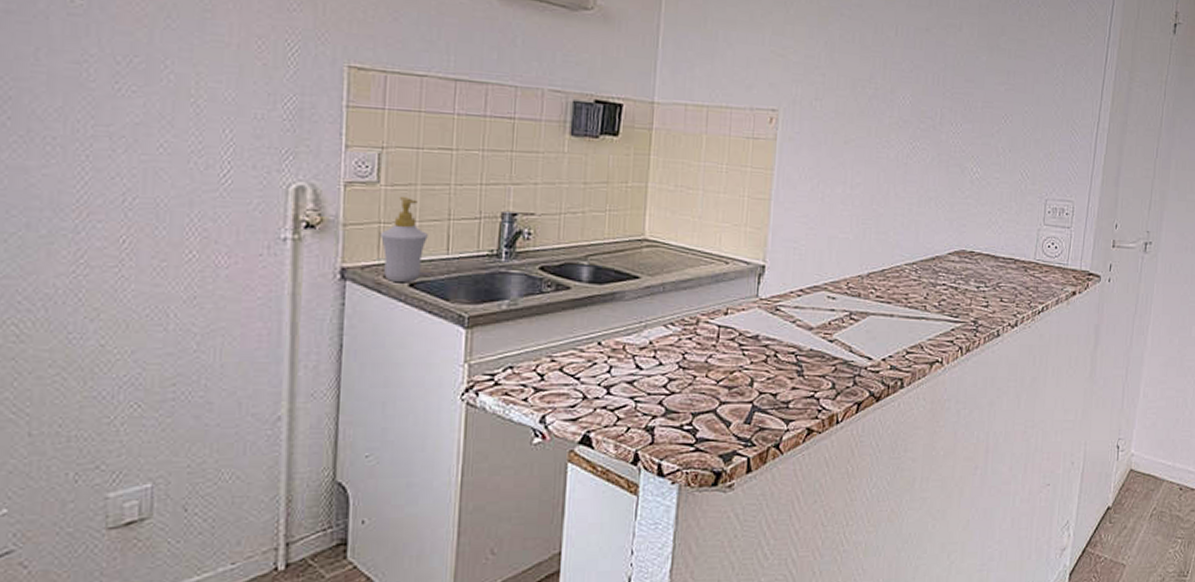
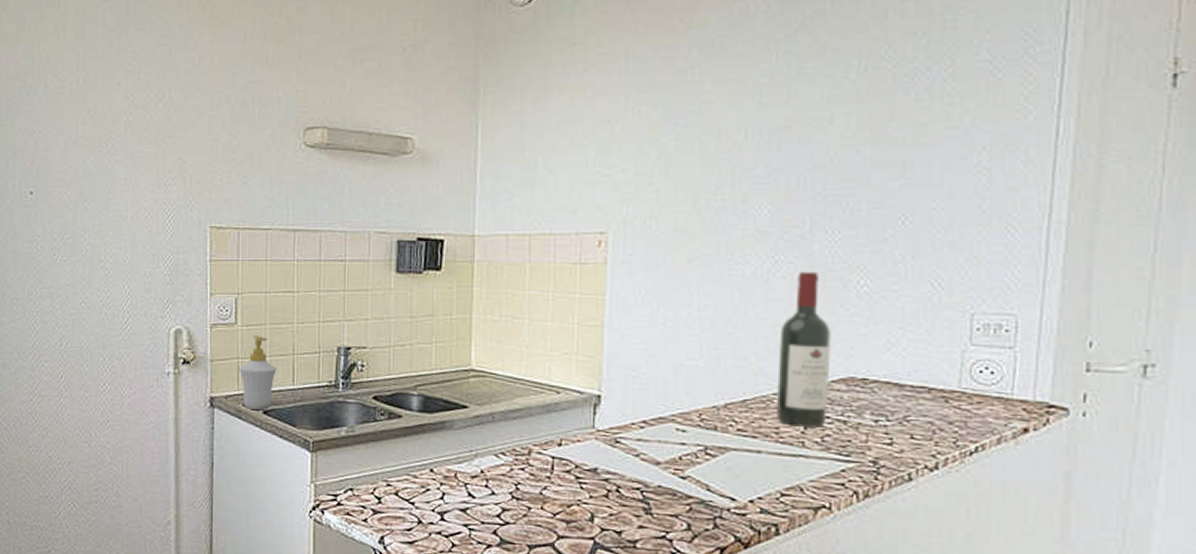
wine bottle: none [906,157,951,293] -> present [775,271,831,427]

